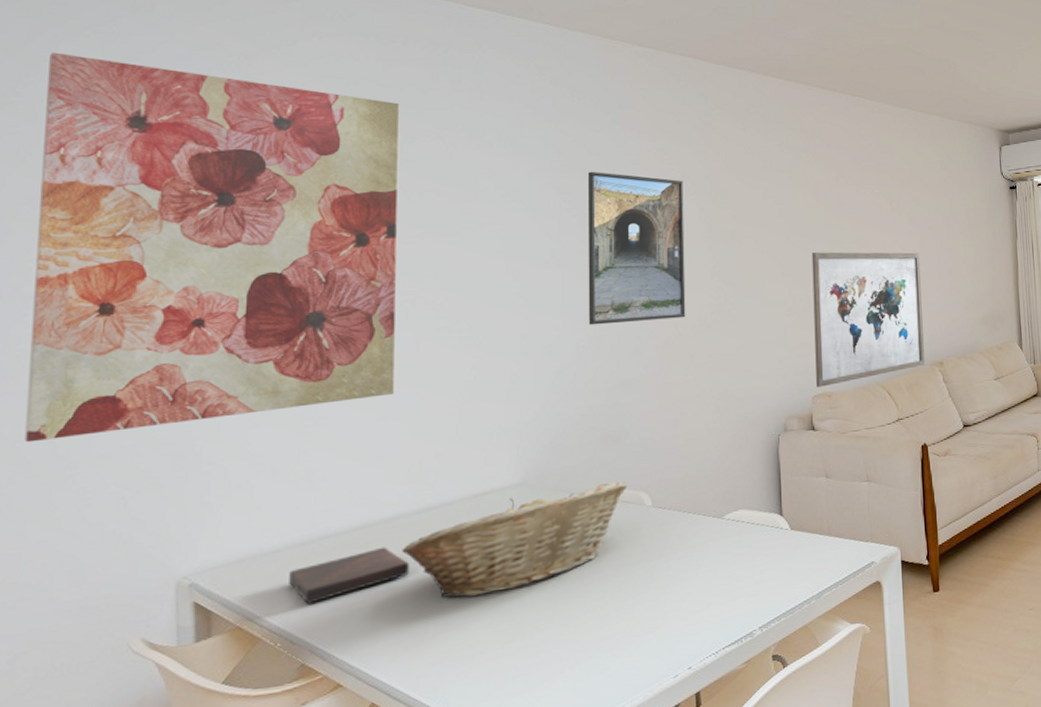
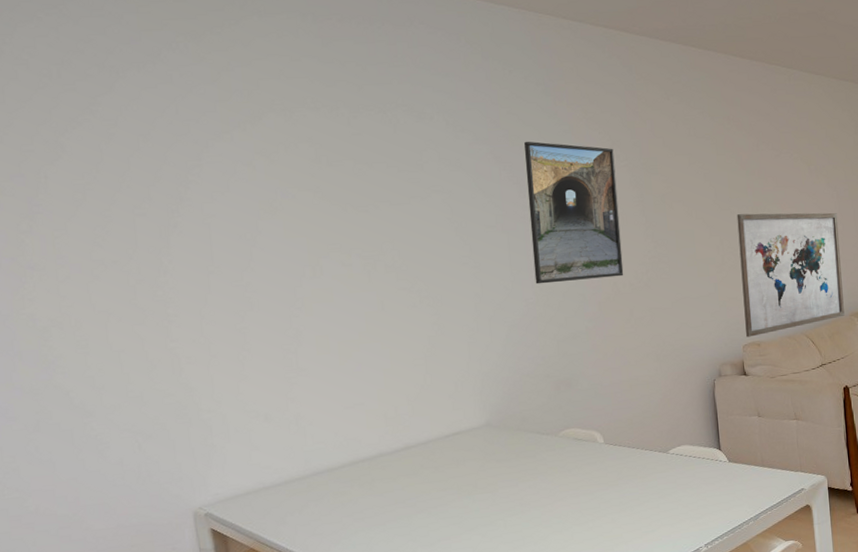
wall art: present [24,52,400,443] -> none [8,36,365,395]
book: present [289,546,409,604] -> none [290,480,395,529]
fruit basket: present [402,481,628,598] -> none [386,422,581,523]

